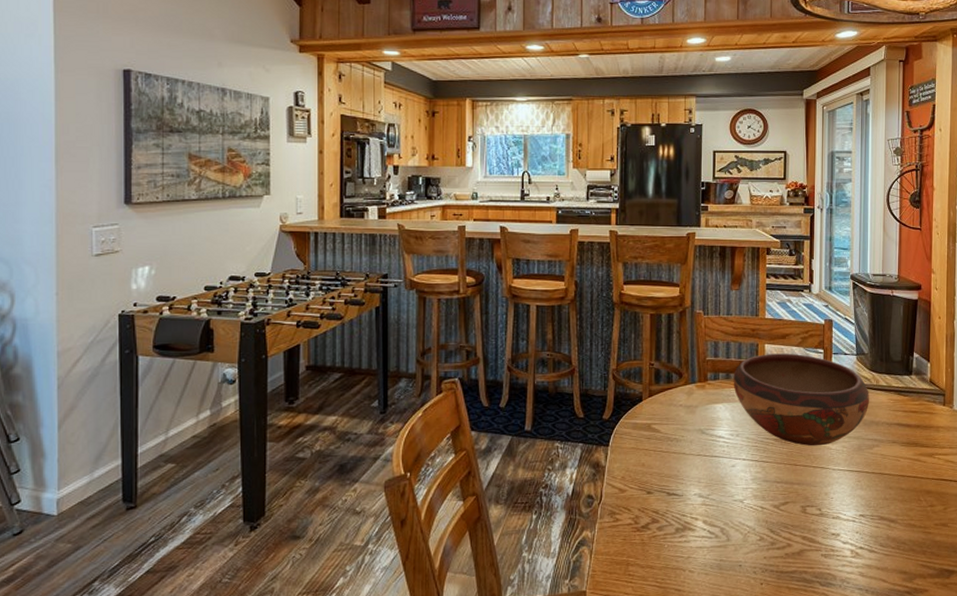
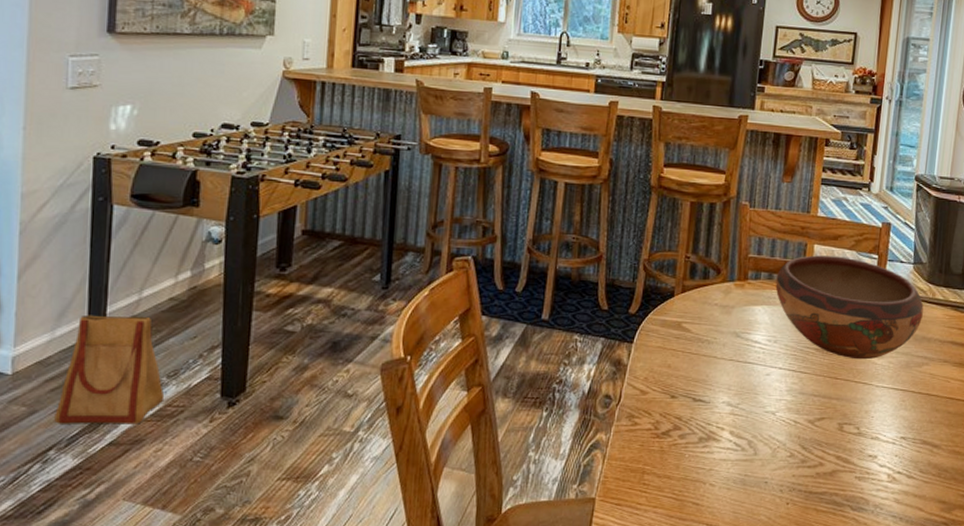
shopping bag: none [97,454,194,557] -> present [54,314,165,425]

